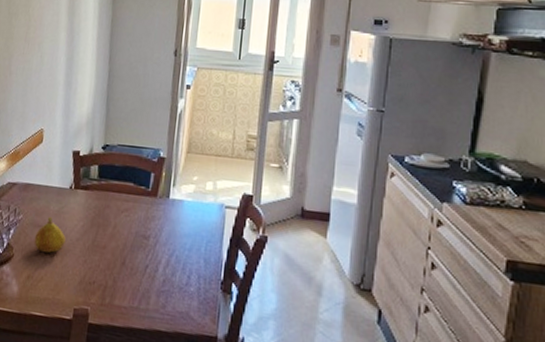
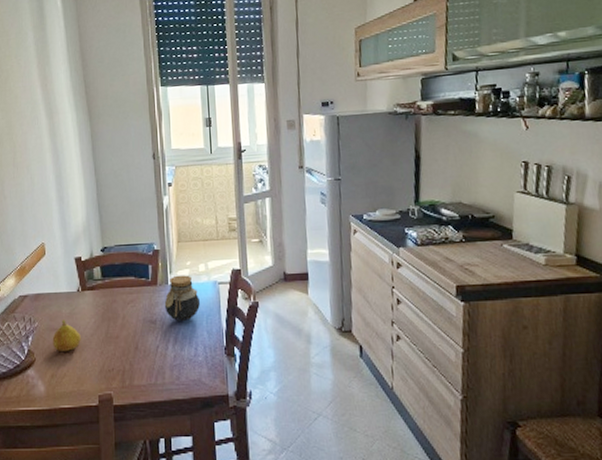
jar: none [161,189,203,243] -> present [164,275,201,321]

